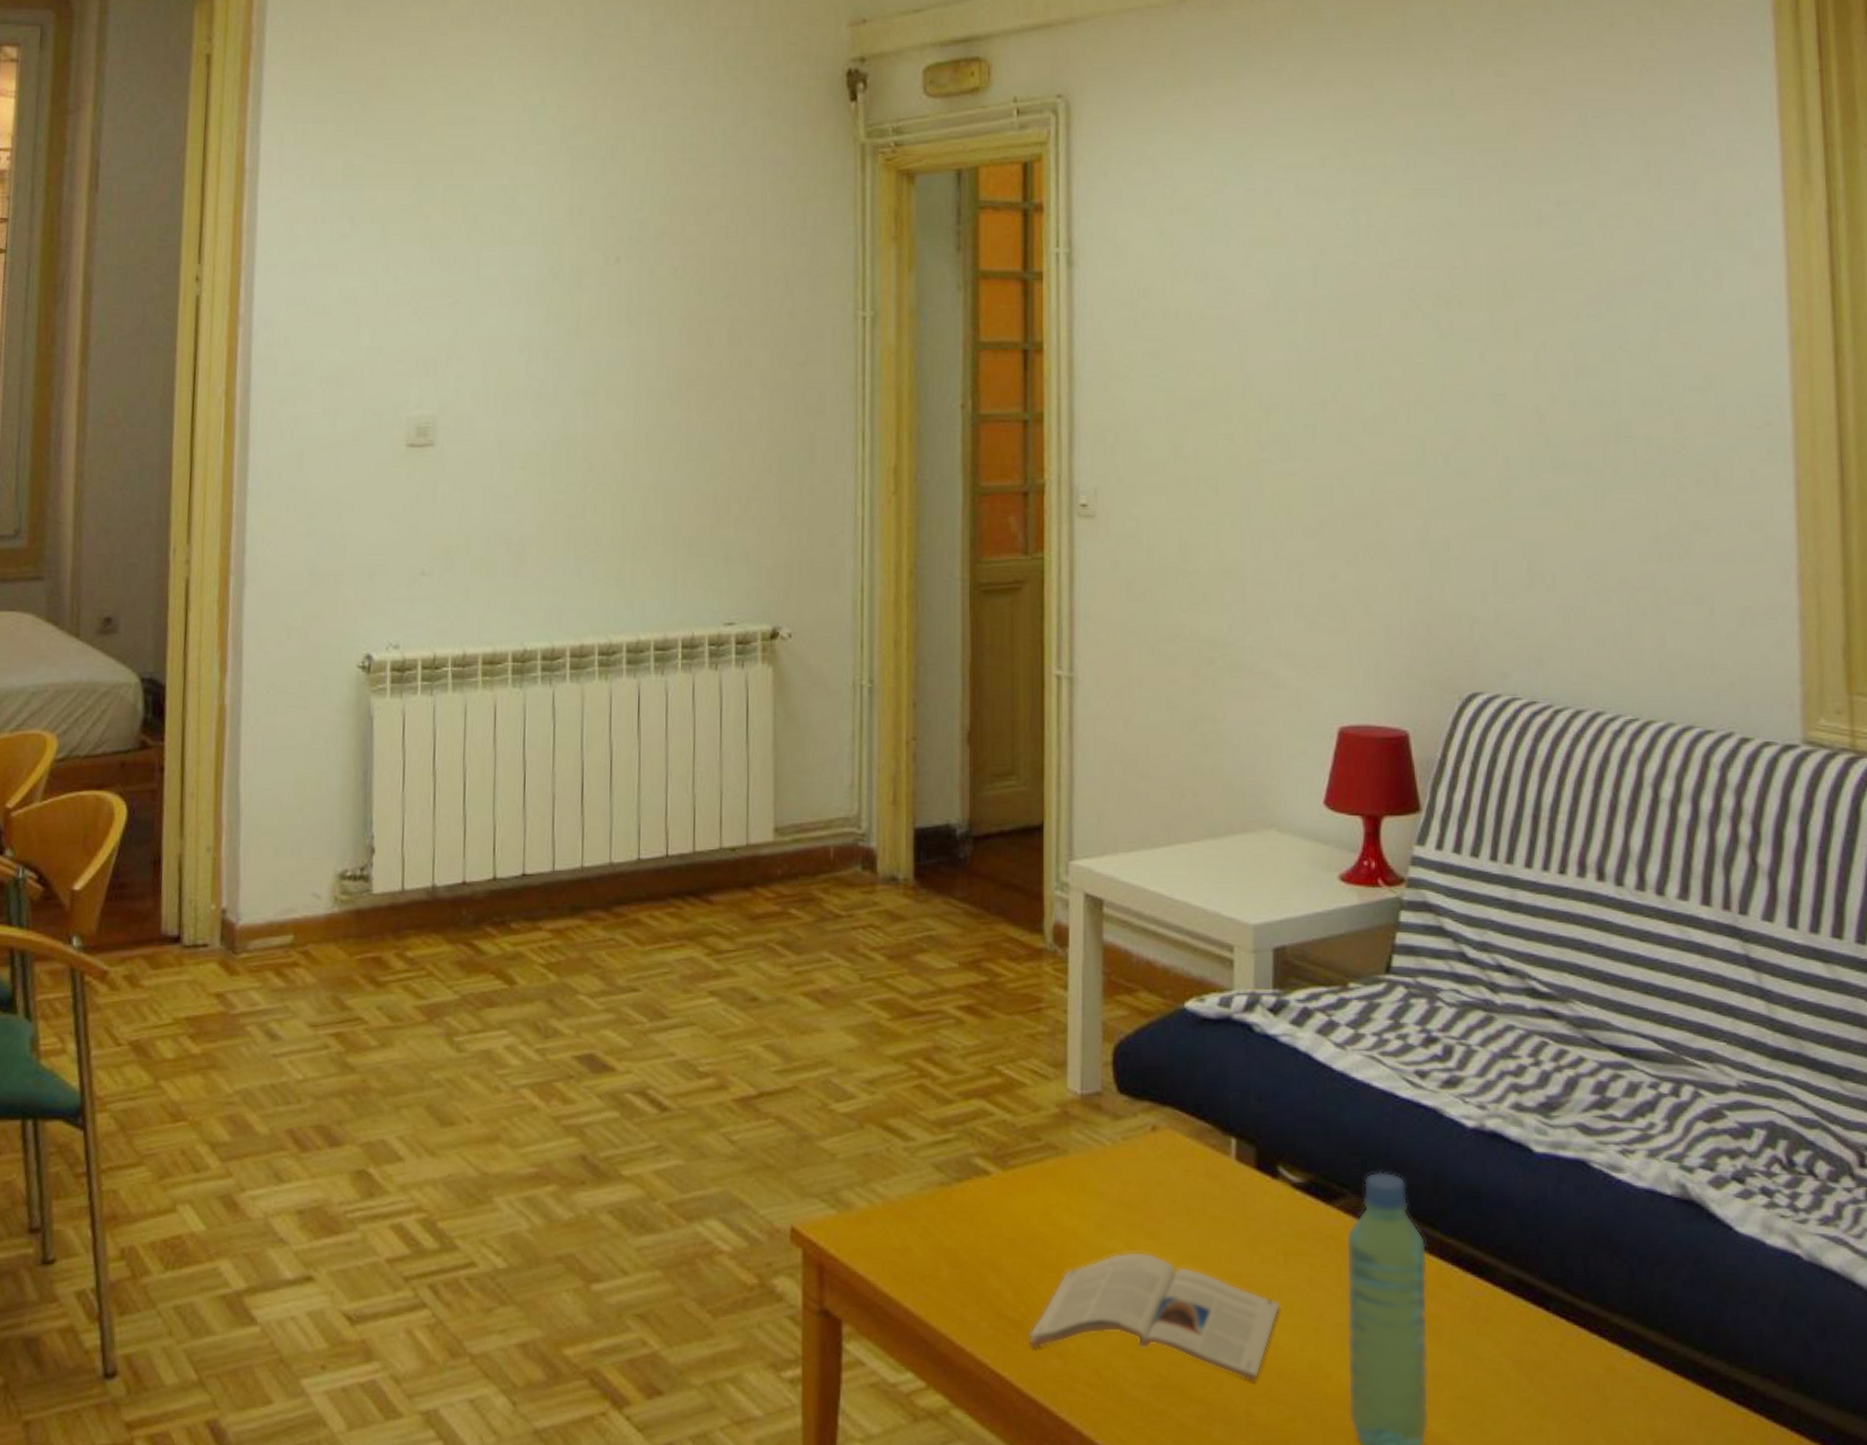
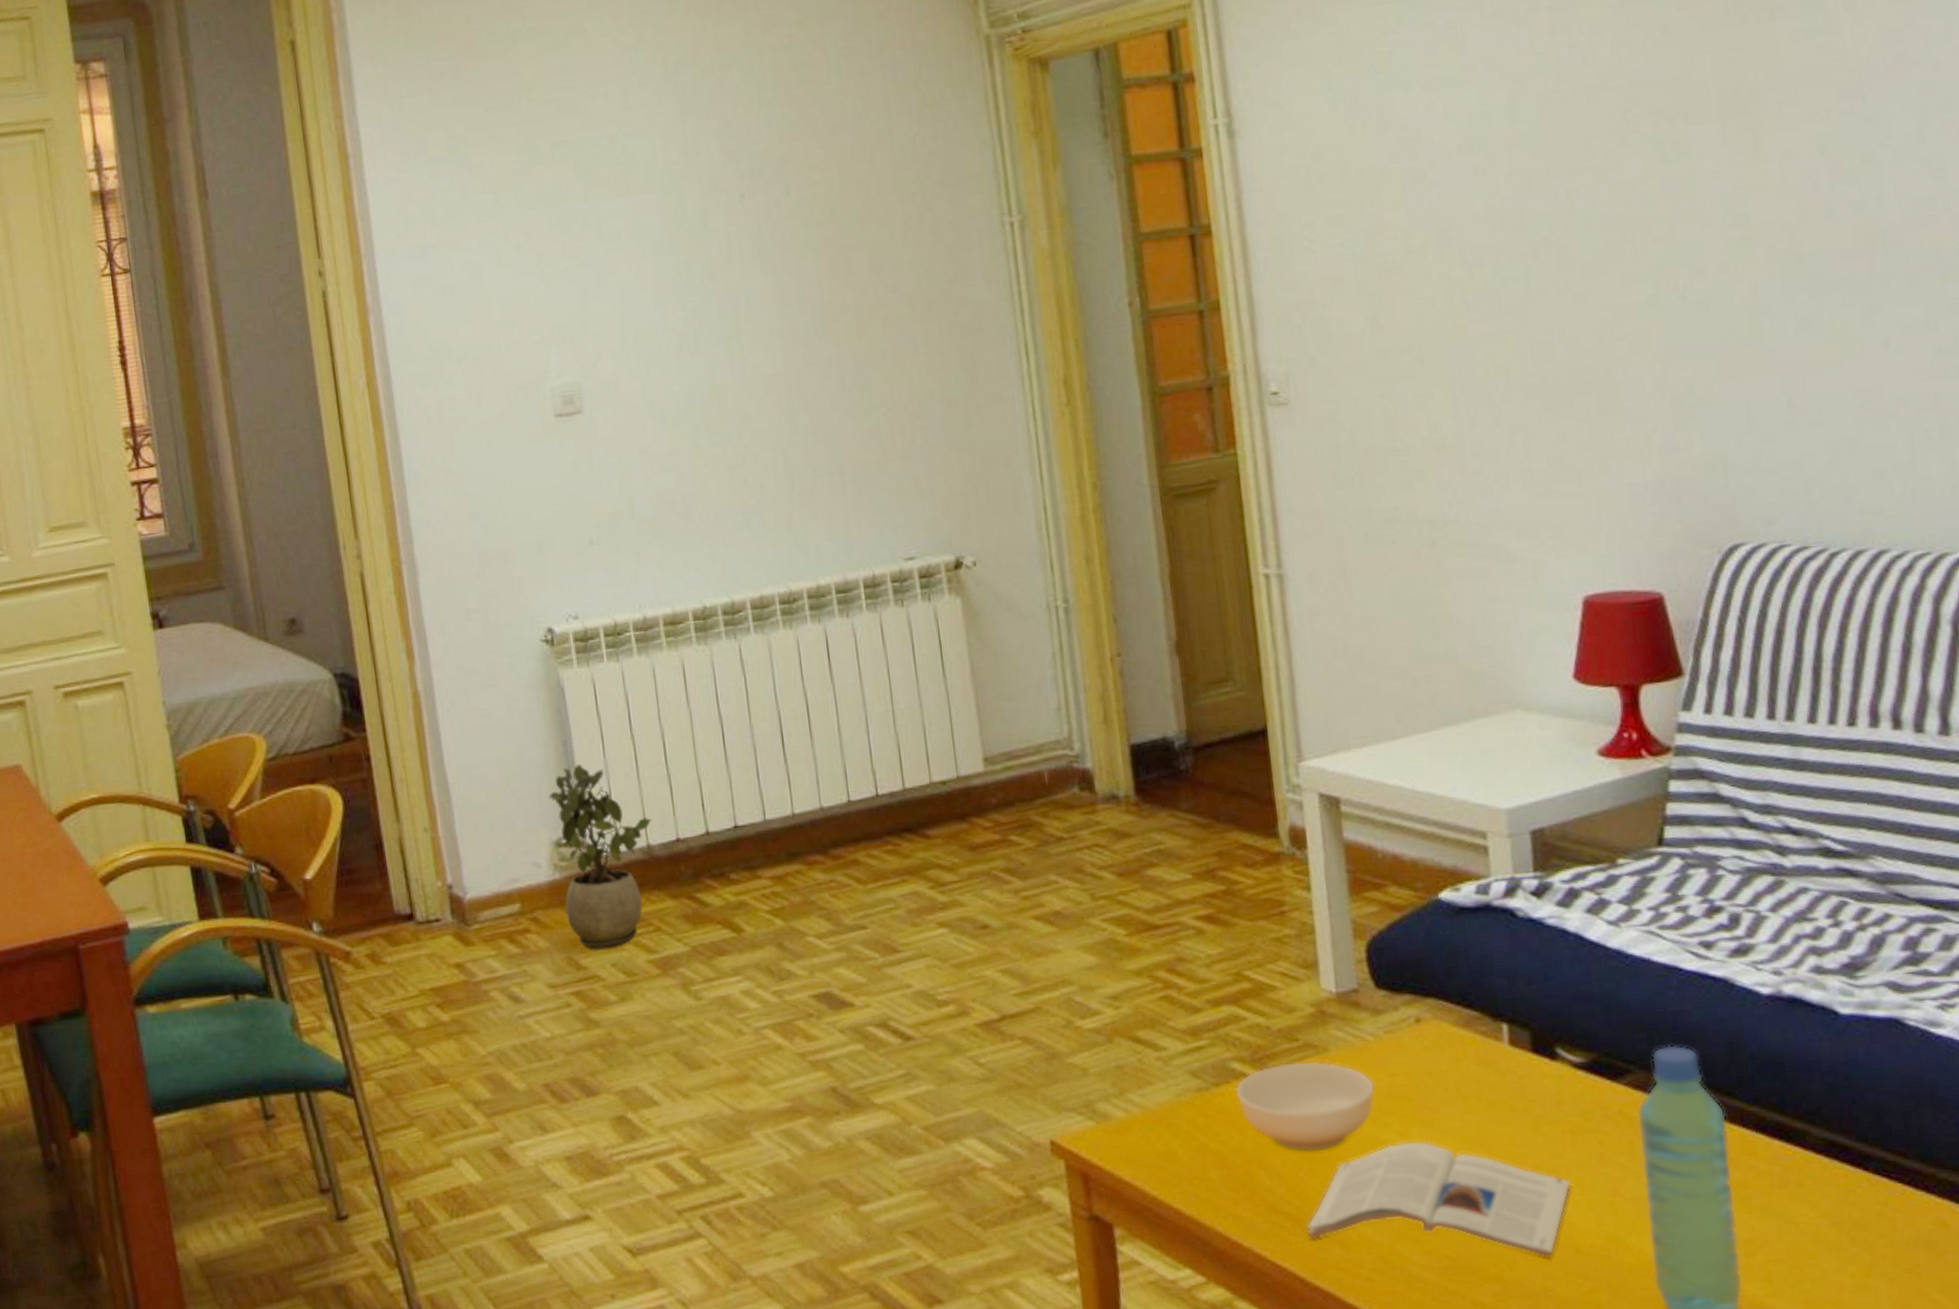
potted plant: none [338,795,441,991] -> present [549,763,652,950]
bowl: none [976,1163,1108,1256] -> present [1235,1061,1375,1152]

